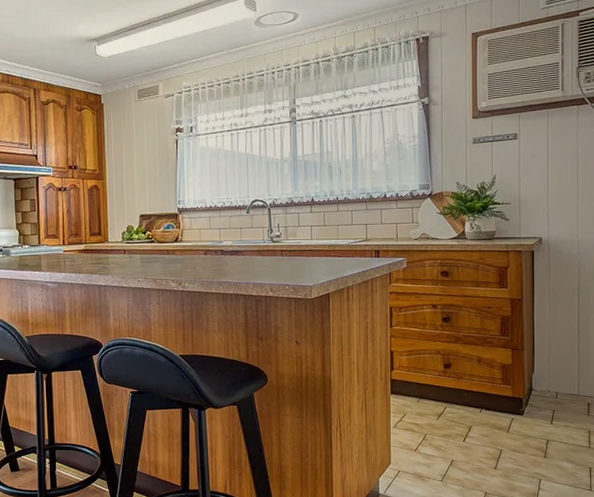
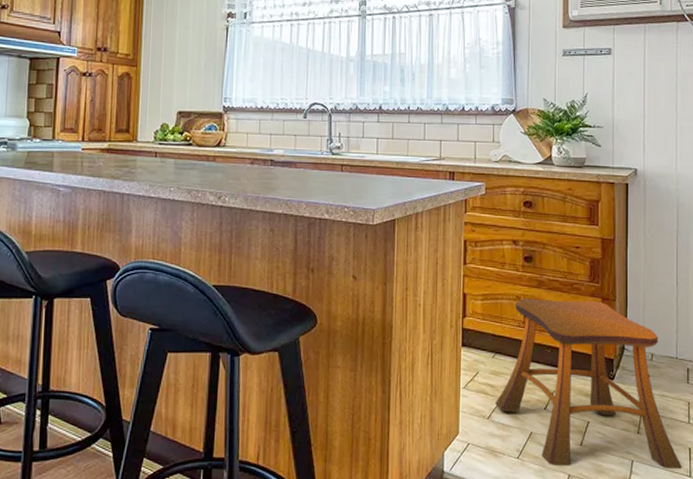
stool: none [420,351,583,486] -> present [494,298,682,470]

